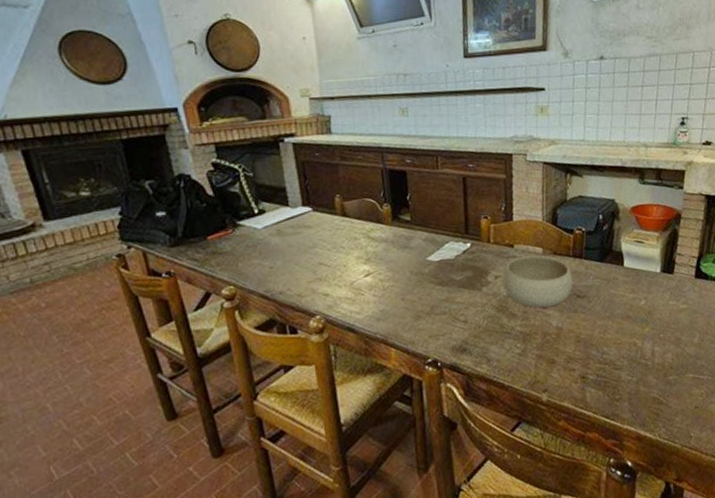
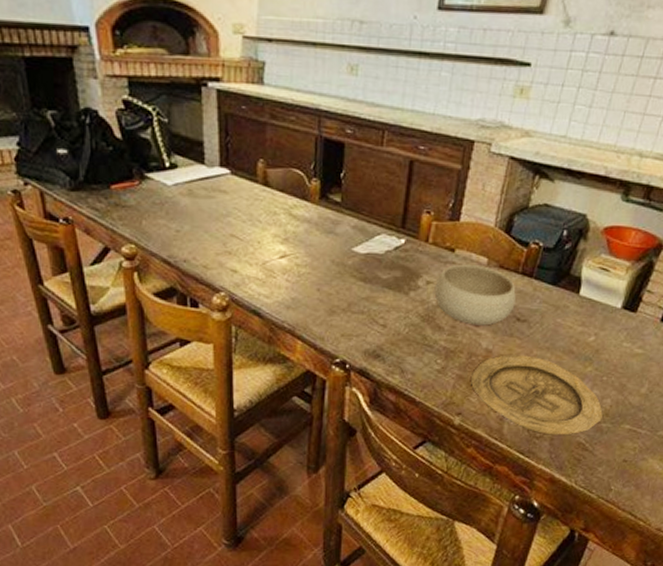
plate: none [549,326,668,396] -> present [471,355,603,435]

